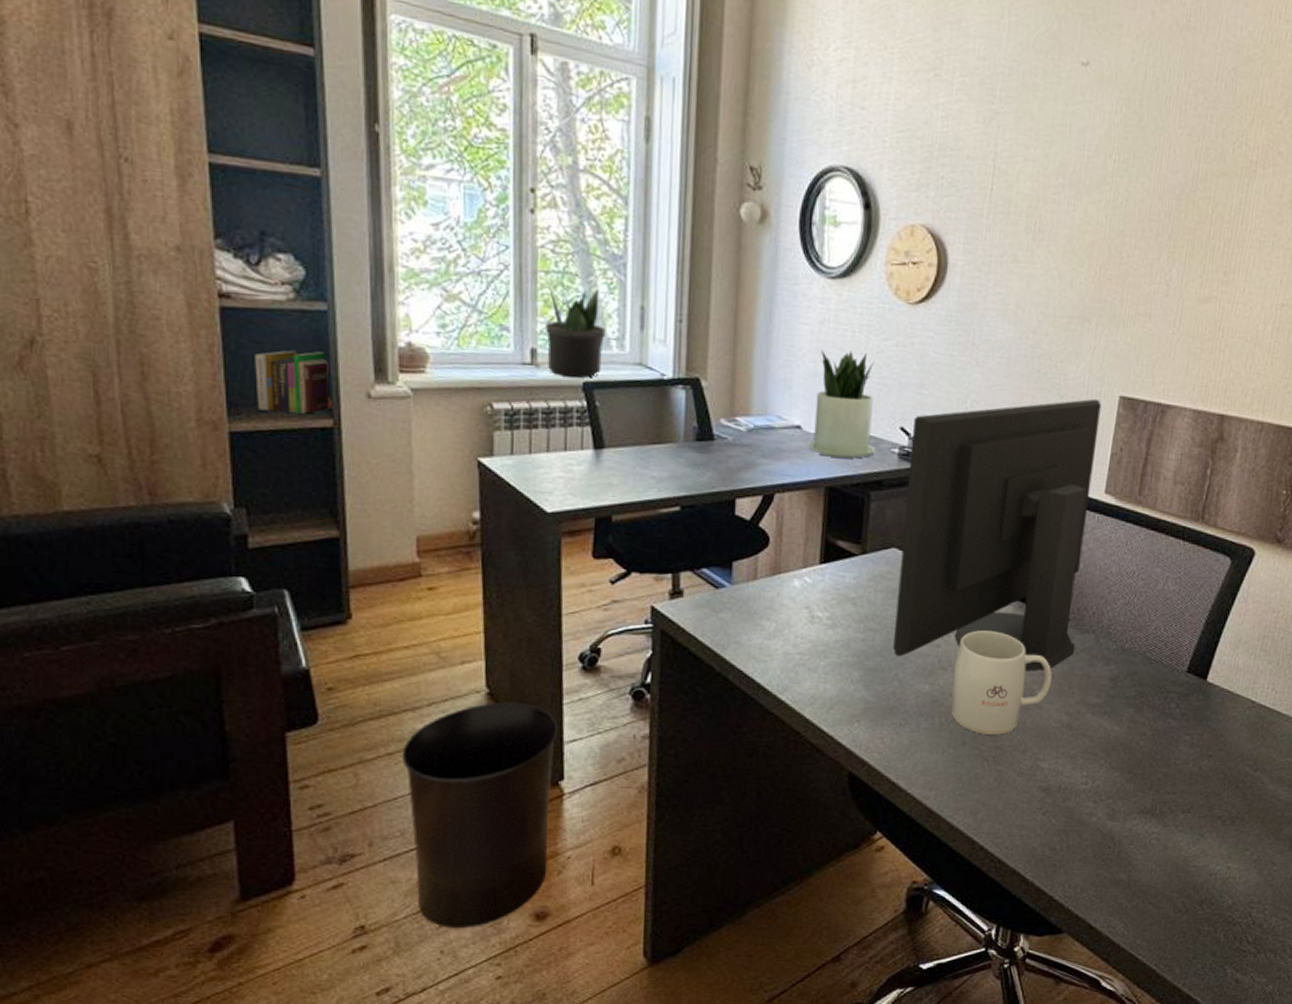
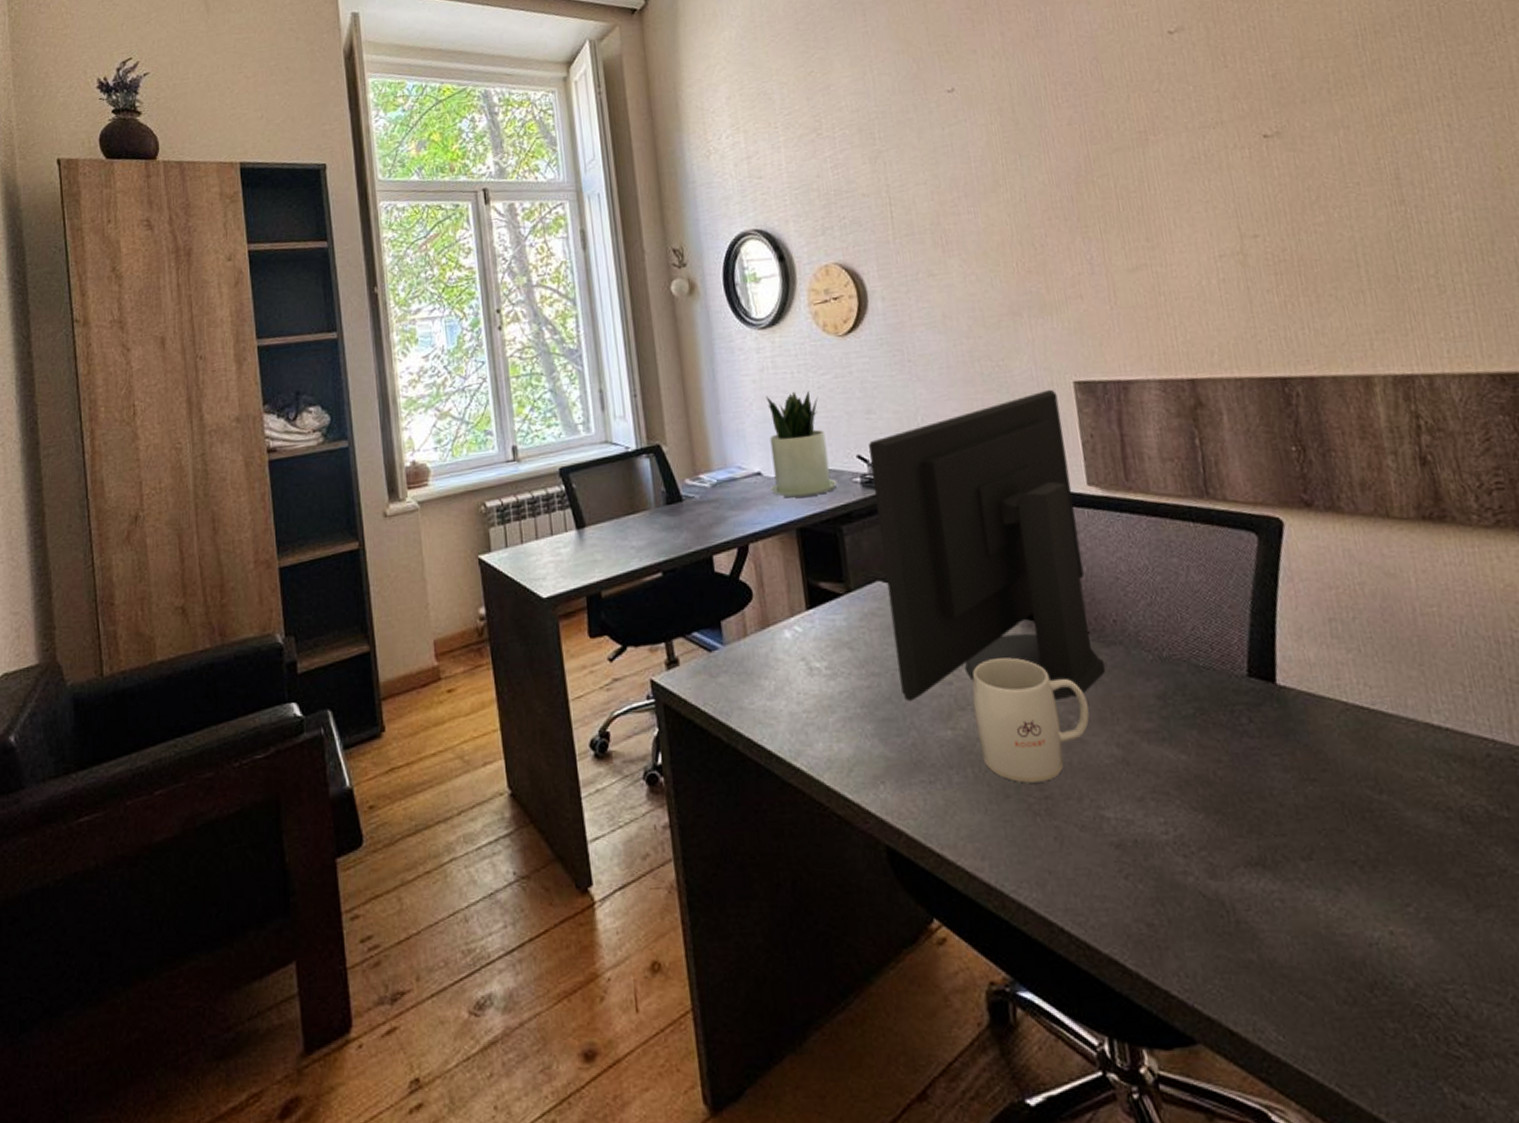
books: present [255,350,334,414] -> none [296,483,358,544]
waste bin: present [401,702,558,929] -> none [438,801,590,1077]
planter: present [546,284,606,378] -> none [519,382,573,467]

